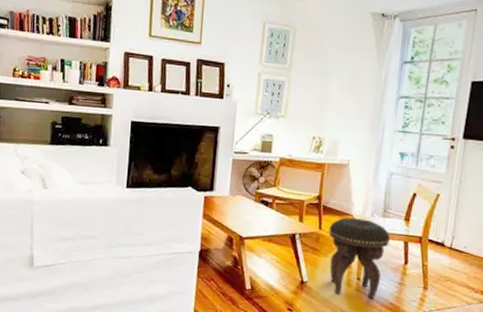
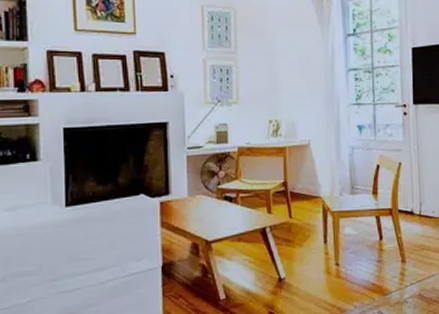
footstool: present [328,217,390,299] -> none [299,199,362,285]

